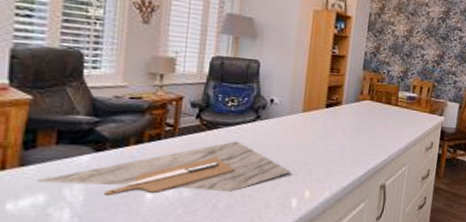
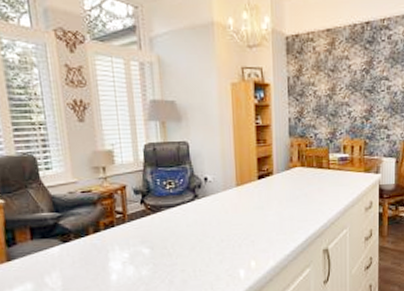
cutting board: present [36,141,292,195] -> none [22,221,235,280]

